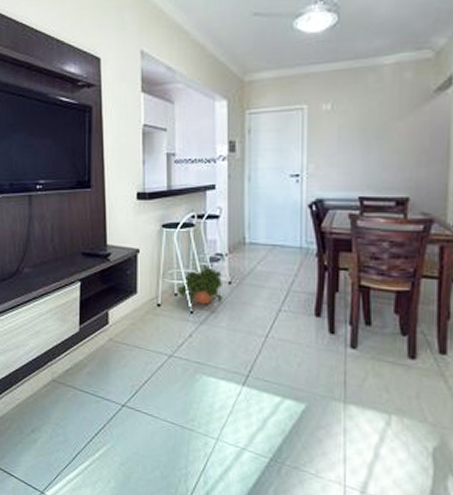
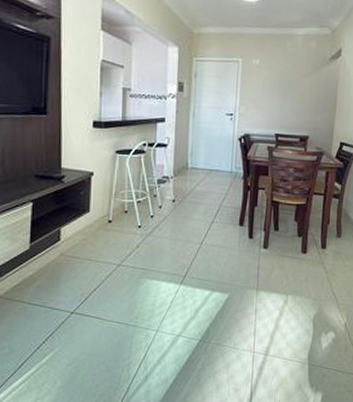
potted plant: present [178,265,224,304] -> none [128,186,168,219]

